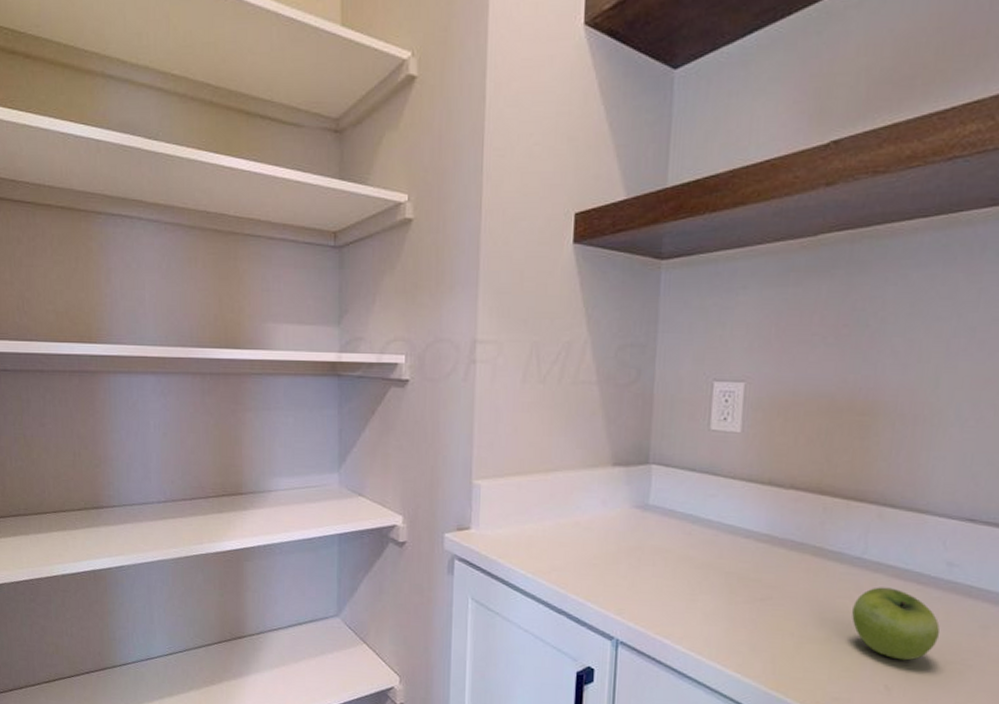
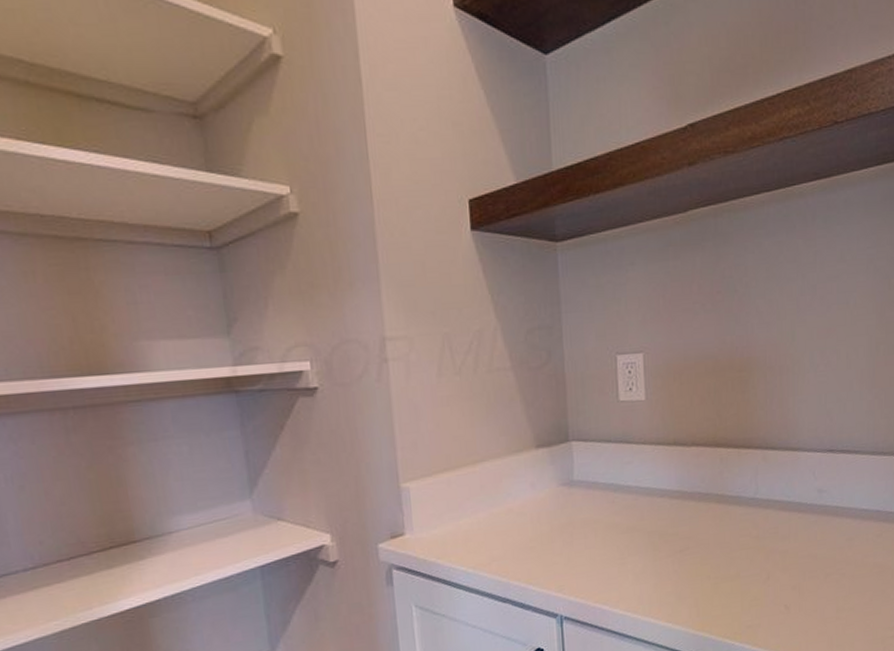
fruit: present [852,587,941,661] -> none [753,519,820,581]

